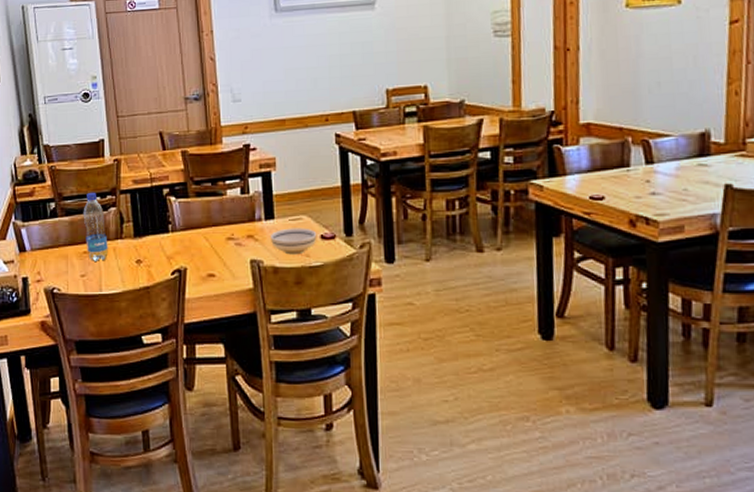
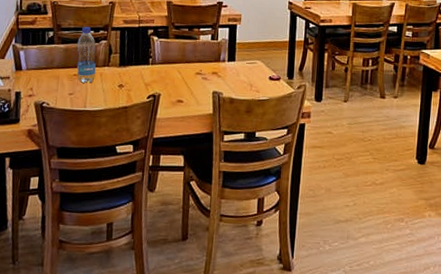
bowl: present [270,228,317,255] -> none [230,69,267,90]

